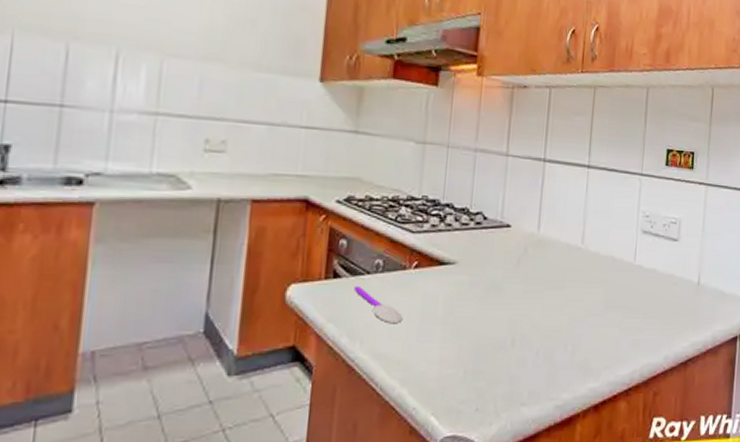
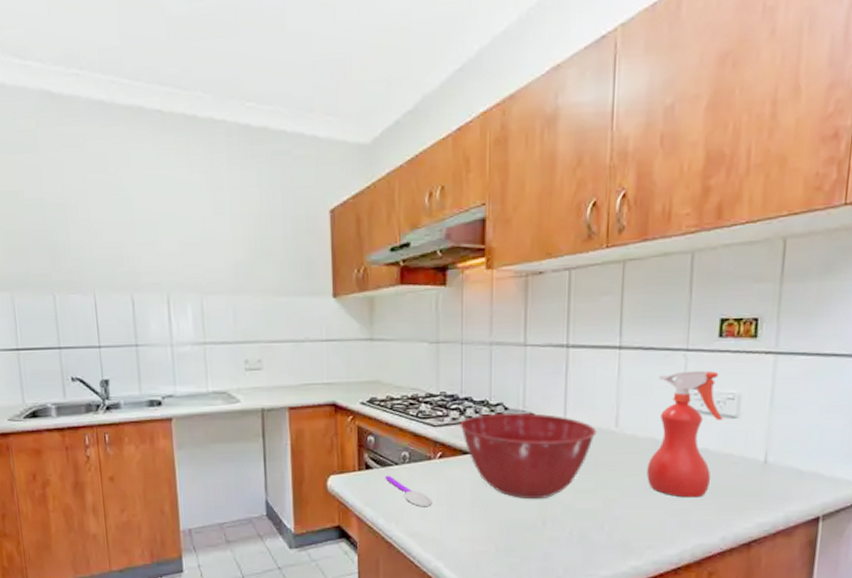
mixing bowl: none [438,222,566,317] -> present [459,412,597,500]
spray bottle: none [606,194,668,317] -> present [647,370,724,498]

